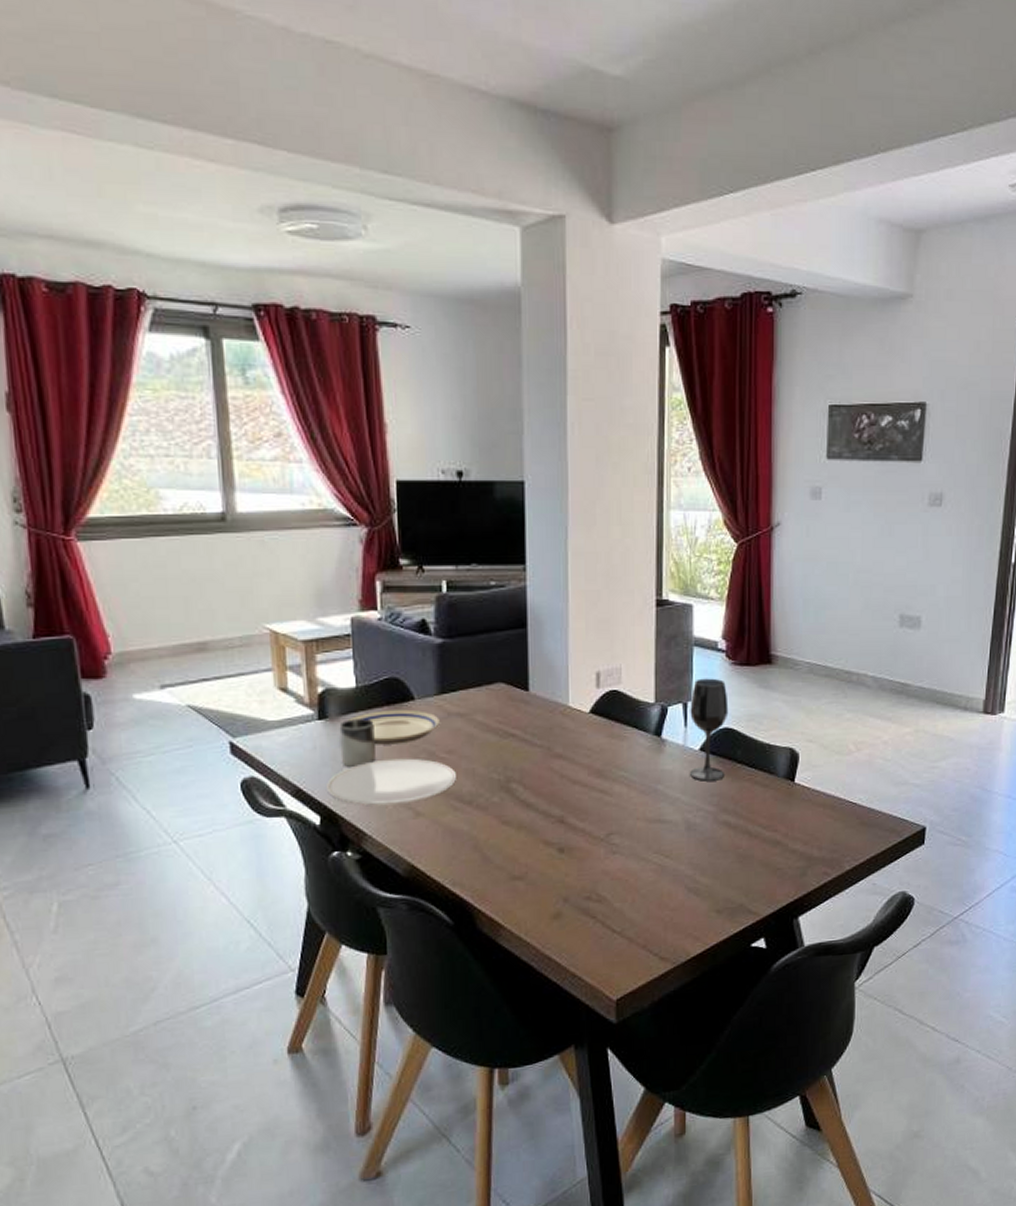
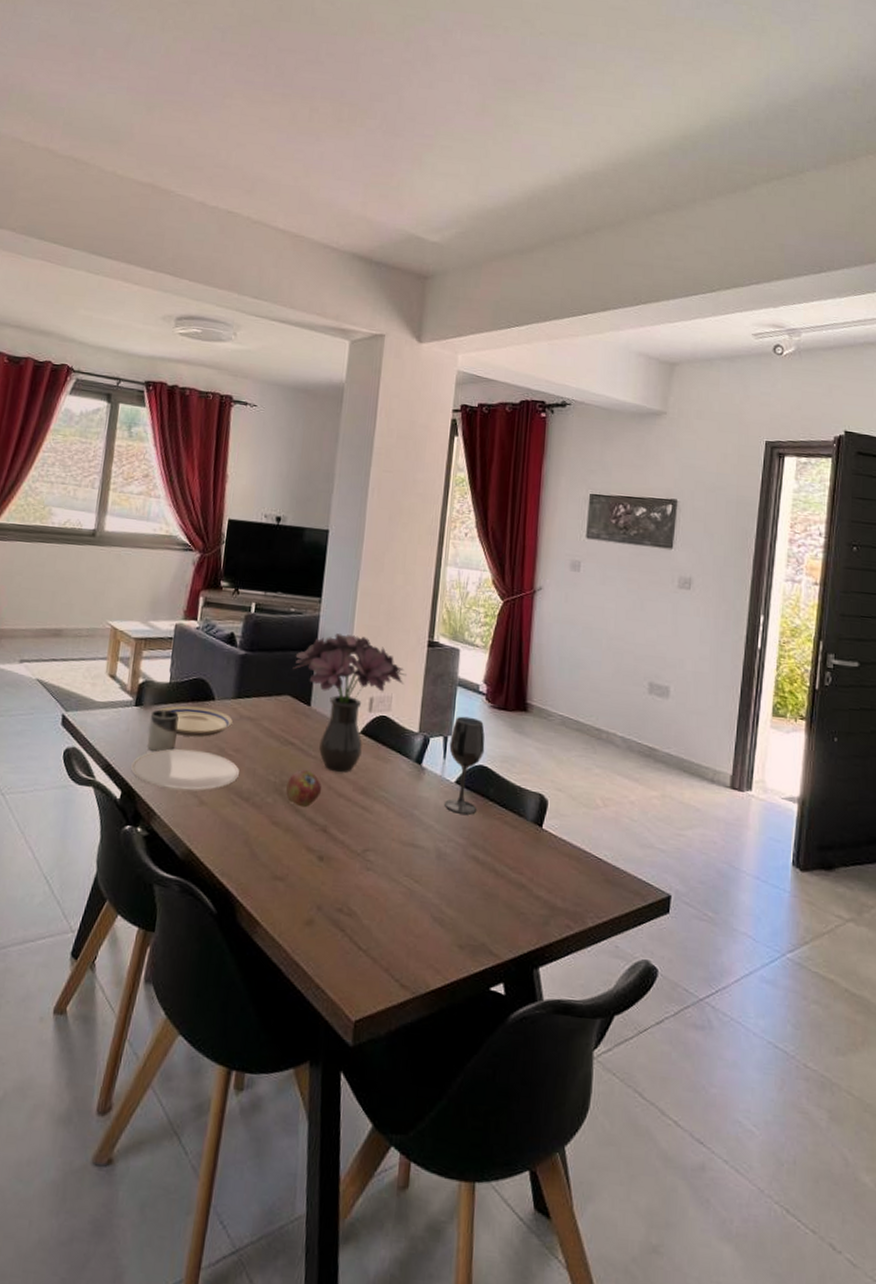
flower arrangement: none [502,604,635,758] -> present [292,633,407,772]
fruit: none [513,760,554,802] -> present [286,769,322,808]

